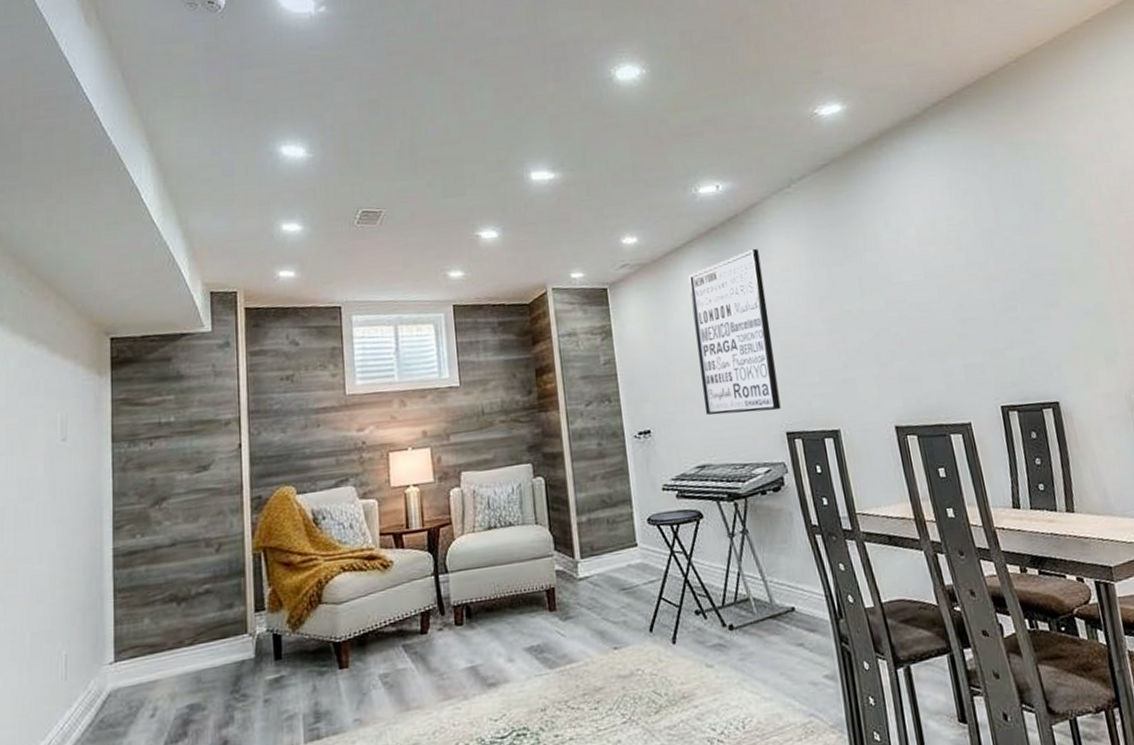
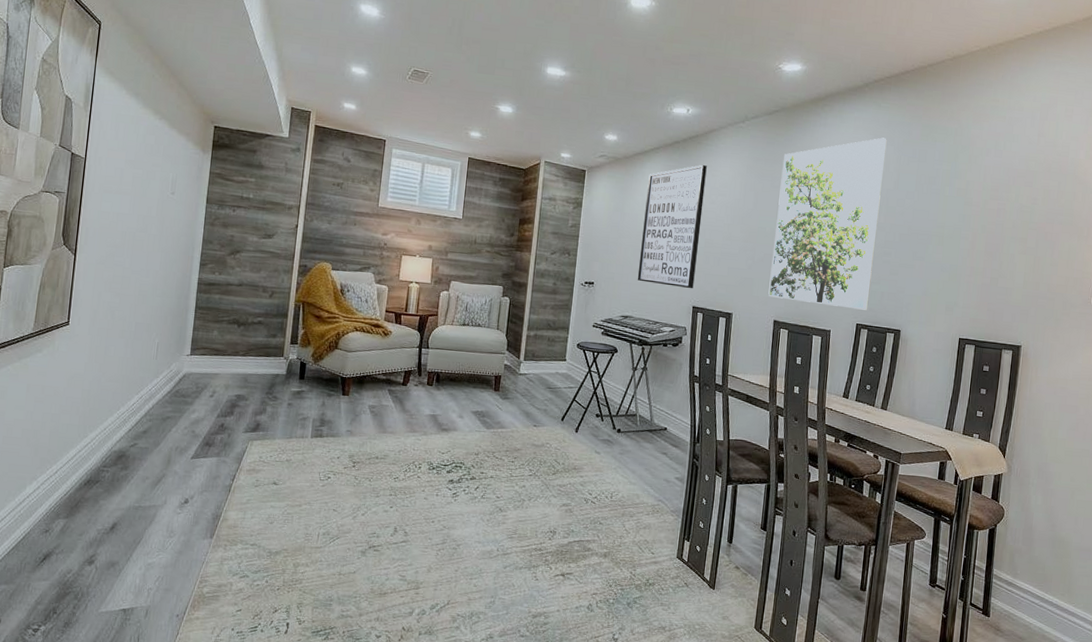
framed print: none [850,168,1010,397] -> present [768,137,887,310]

